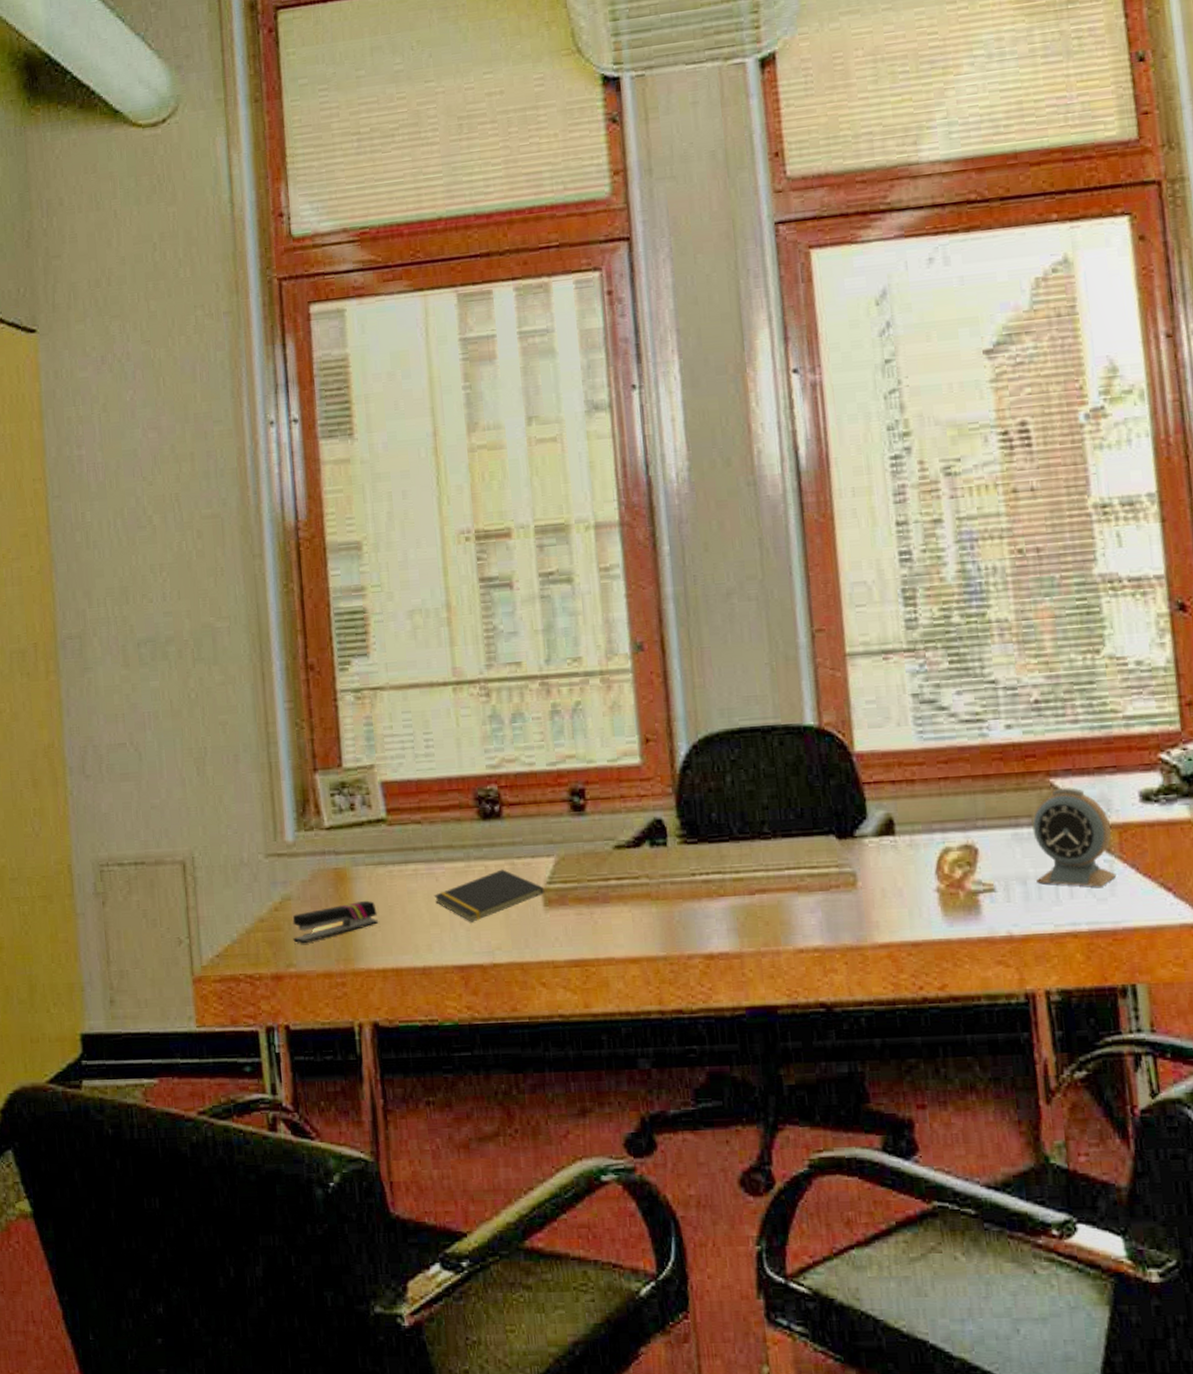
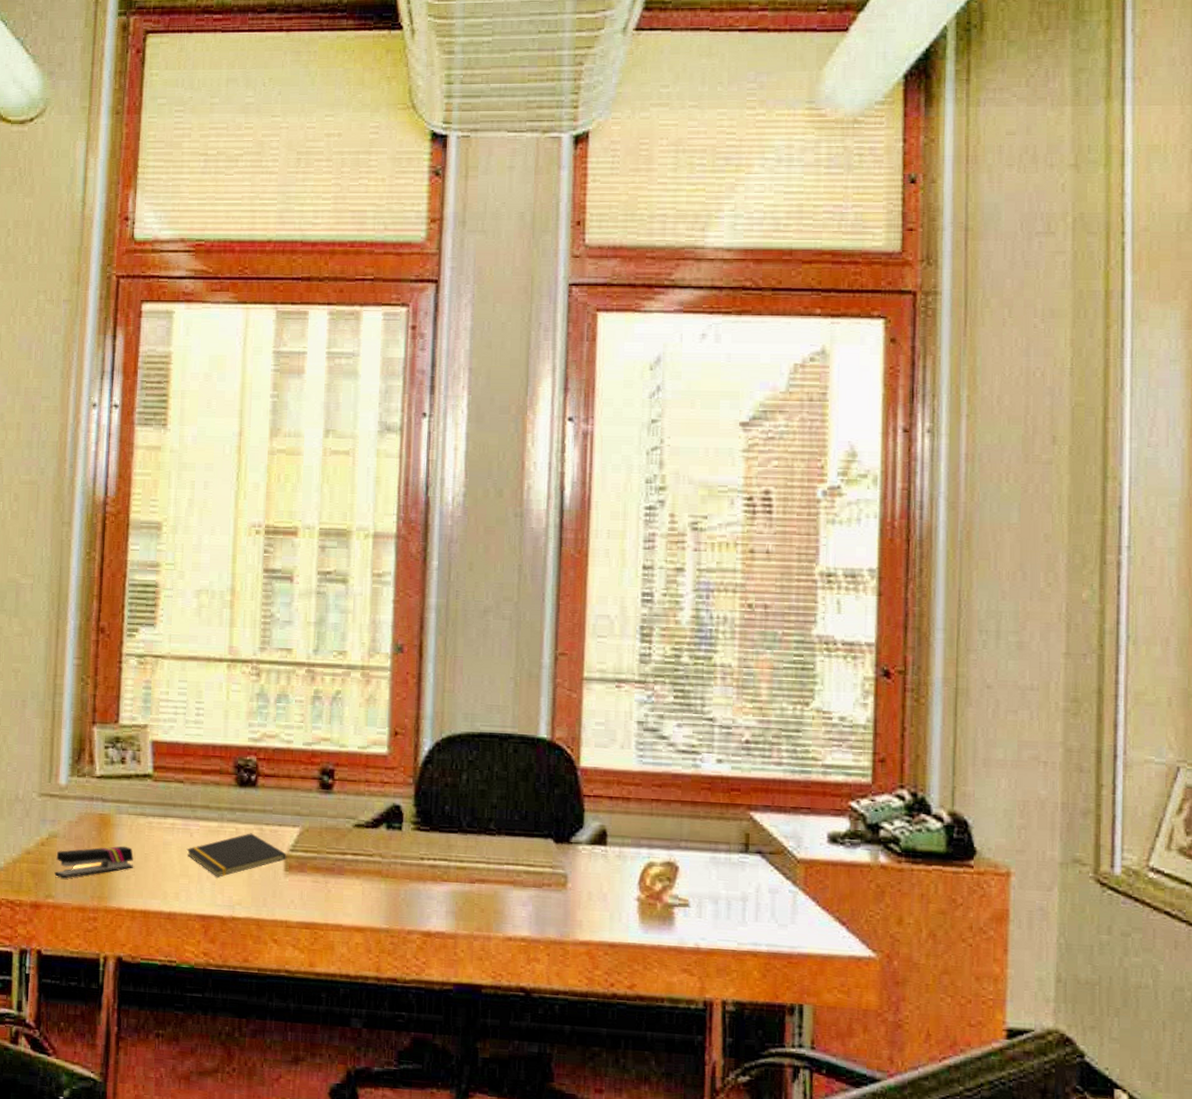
alarm clock: present [1032,788,1117,887] -> none [727,822,799,914]

